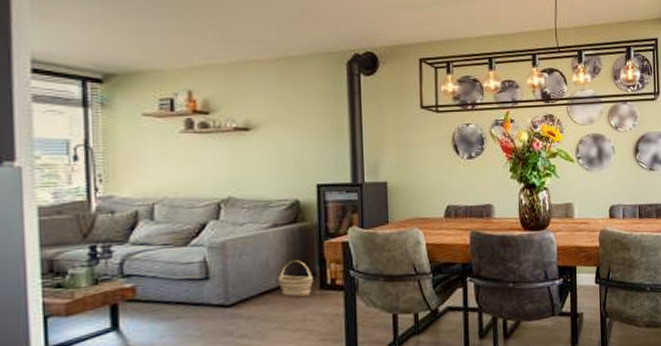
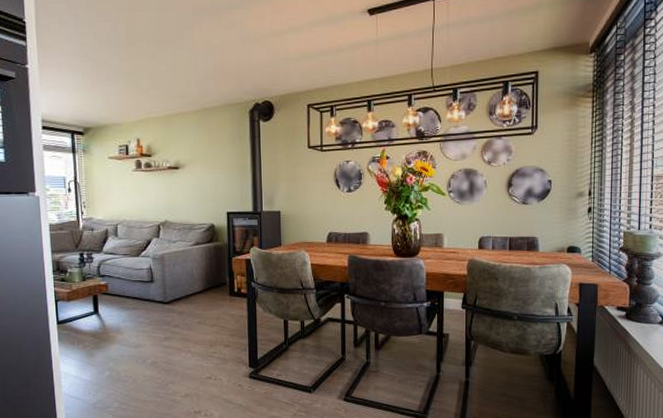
basket: present [279,260,313,298] -> none [200,272,224,301]

